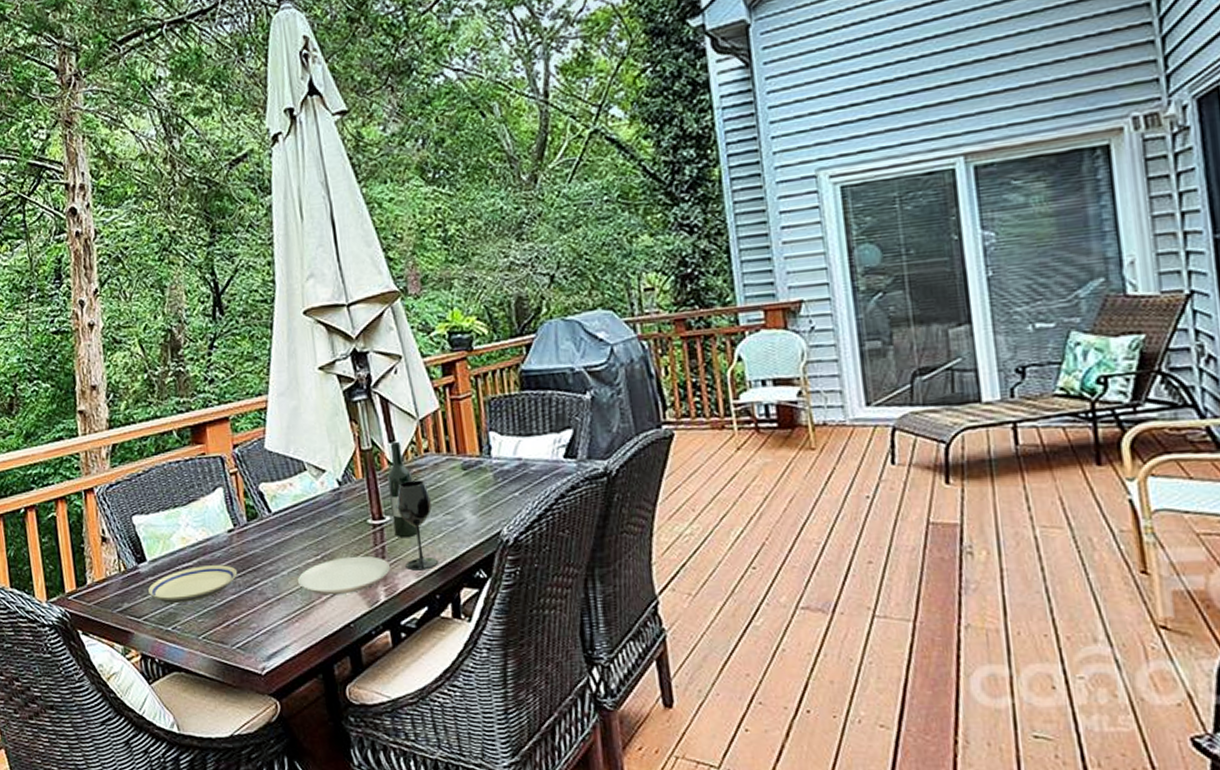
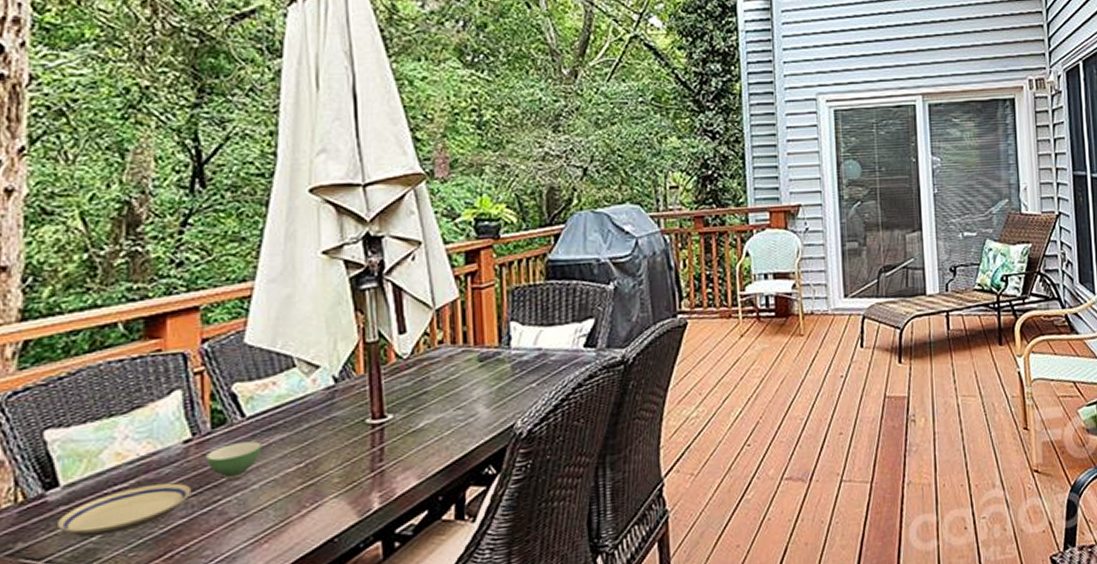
bowl: none [245,533,287,566] -> present [206,441,263,480]
plate: present [298,555,391,595] -> none [272,459,389,508]
wine bottle: present [387,441,418,537] -> none [394,332,424,437]
wineglass: present [396,480,439,571] -> none [402,373,445,472]

